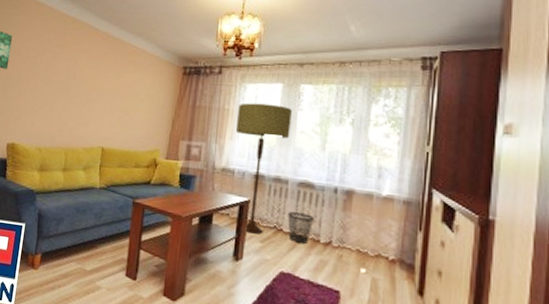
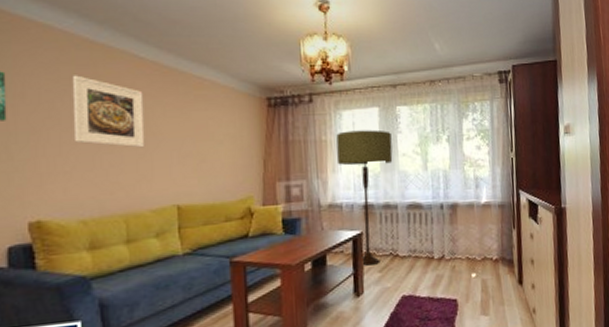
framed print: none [43,39,93,98] -> present [72,75,145,148]
wastebasket: present [287,212,315,244] -> none [401,234,427,264]

